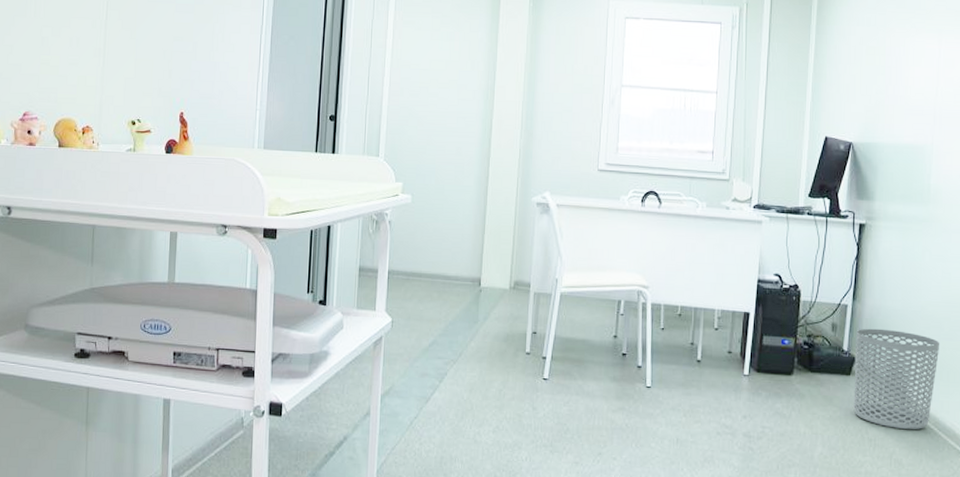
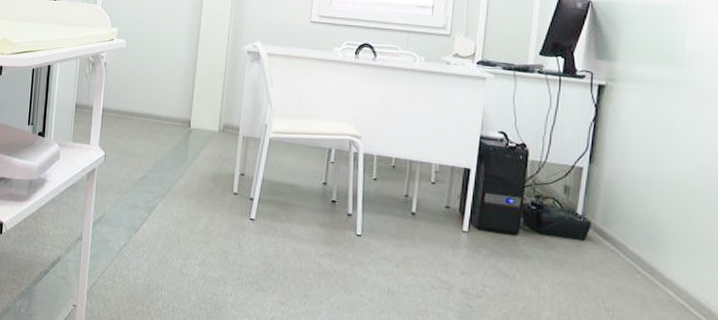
waste bin: present [853,328,940,430] -> none [588,193,694,304]

